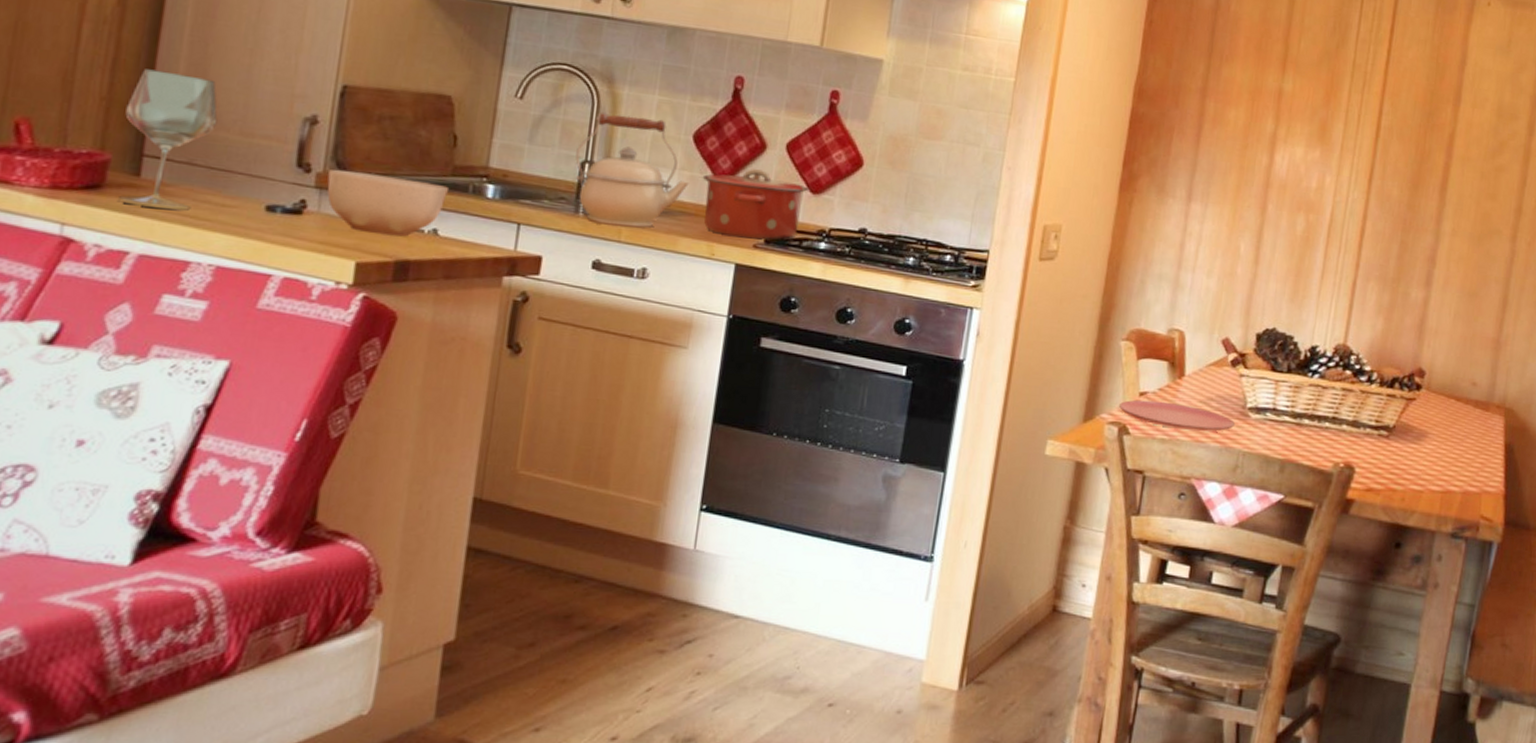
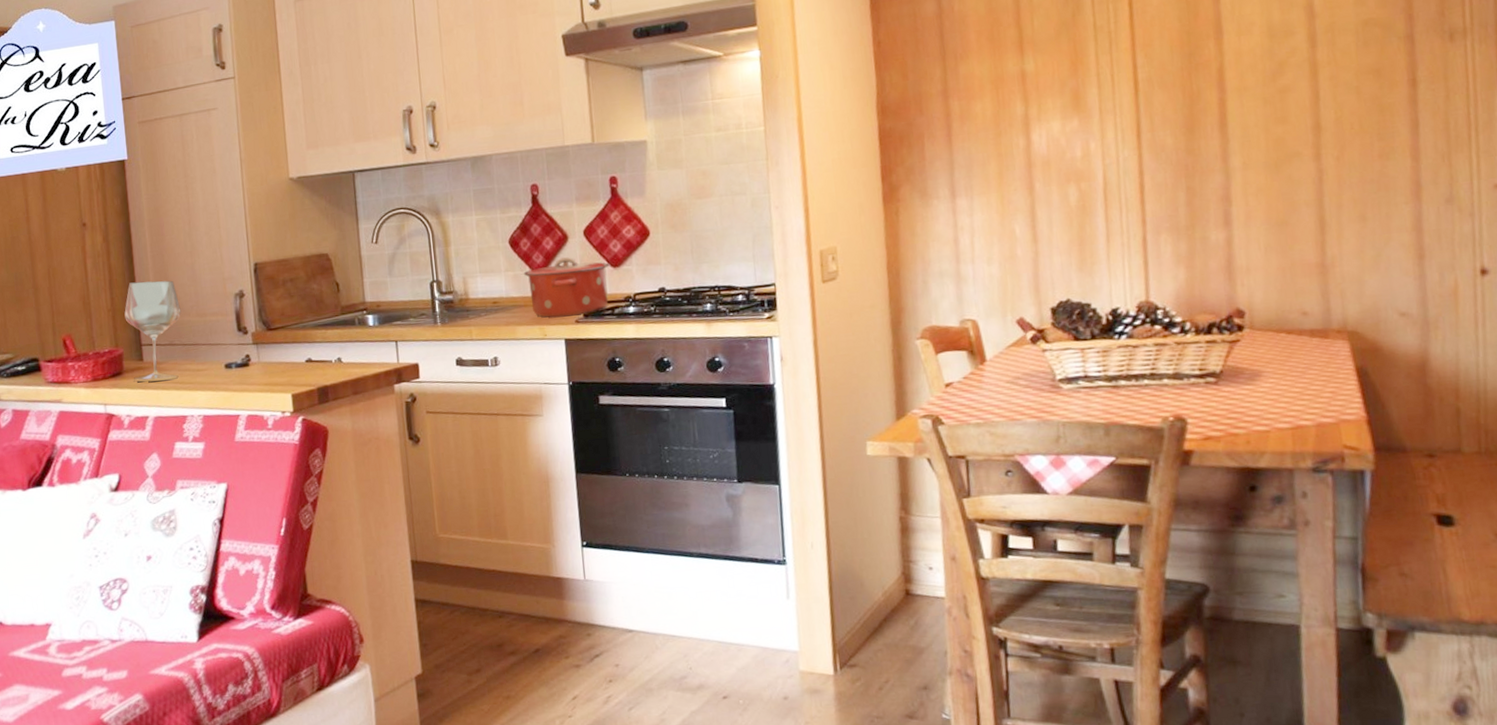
bowl: present [327,168,450,237] -> none [259,323,342,371]
kettle: present [575,112,689,229] -> none [424,234,514,330]
plate: present [1118,400,1236,432] -> none [927,388,1049,412]

